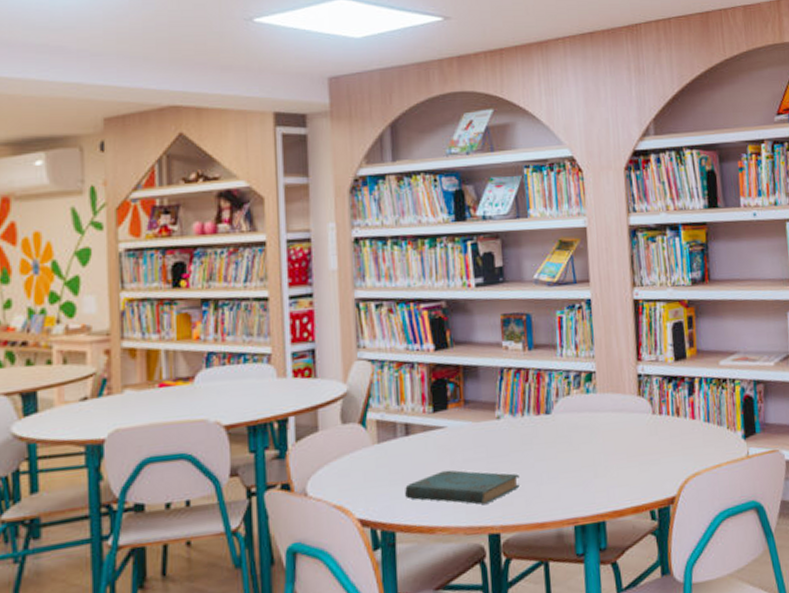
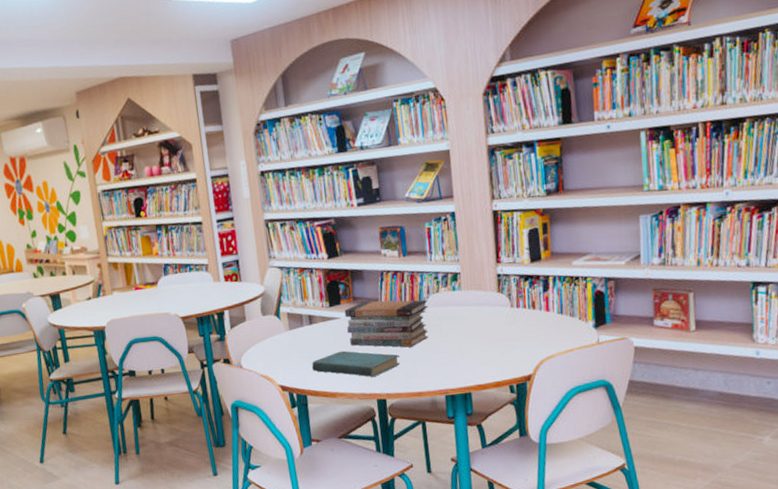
book stack: none [452,404,557,465] -> present [344,299,429,348]

